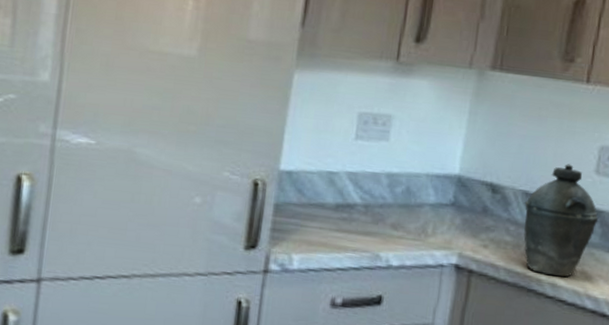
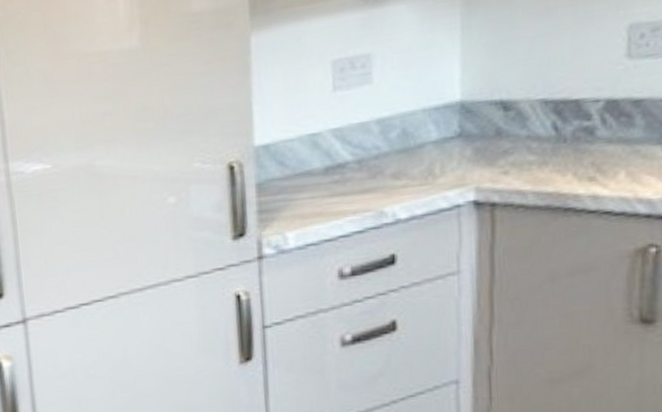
kettle: present [524,164,599,278] -> none [544,55,639,188]

